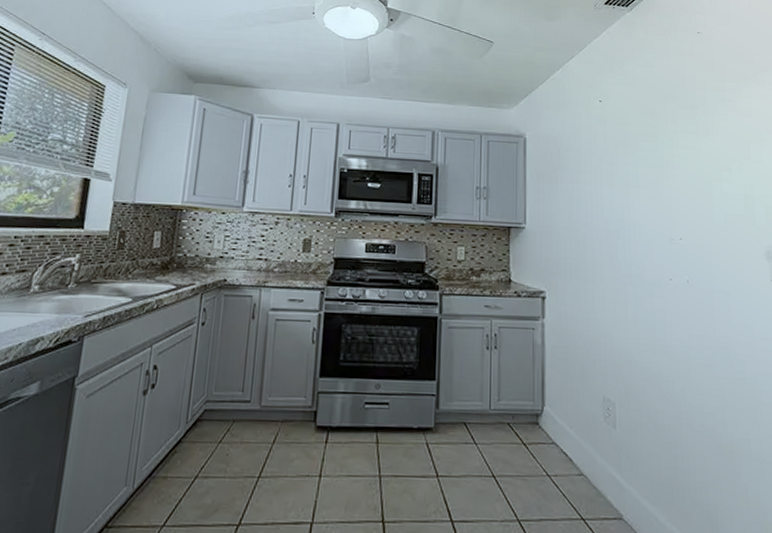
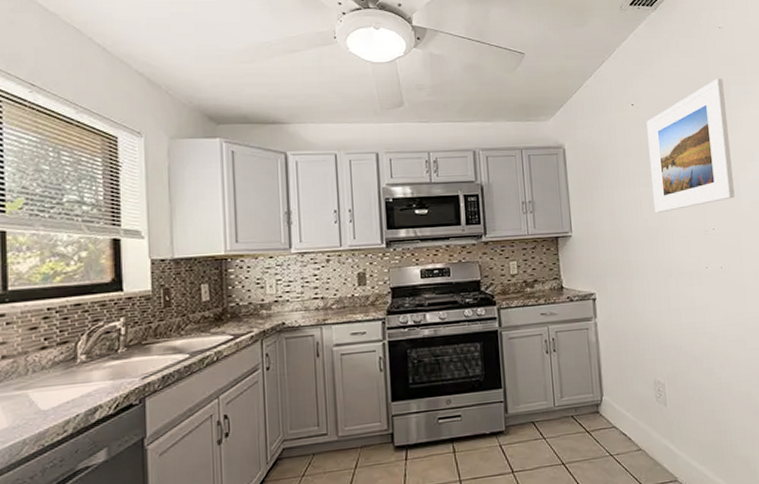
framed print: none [614,83,707,215] -> present [646,78,735,213]

